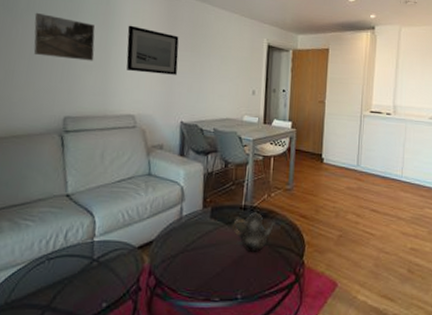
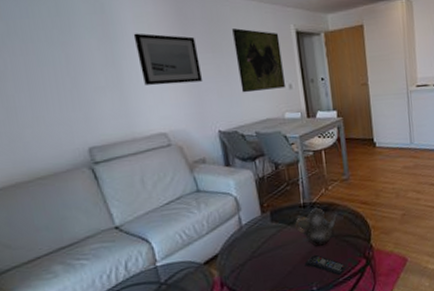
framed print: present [33,12,95,61] -> none [19,35,105,86]
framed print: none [209,34,252,93] -> present [232,28,285,93]
remote control: none [234,260,276,288] -> present [304,254,348,276]

